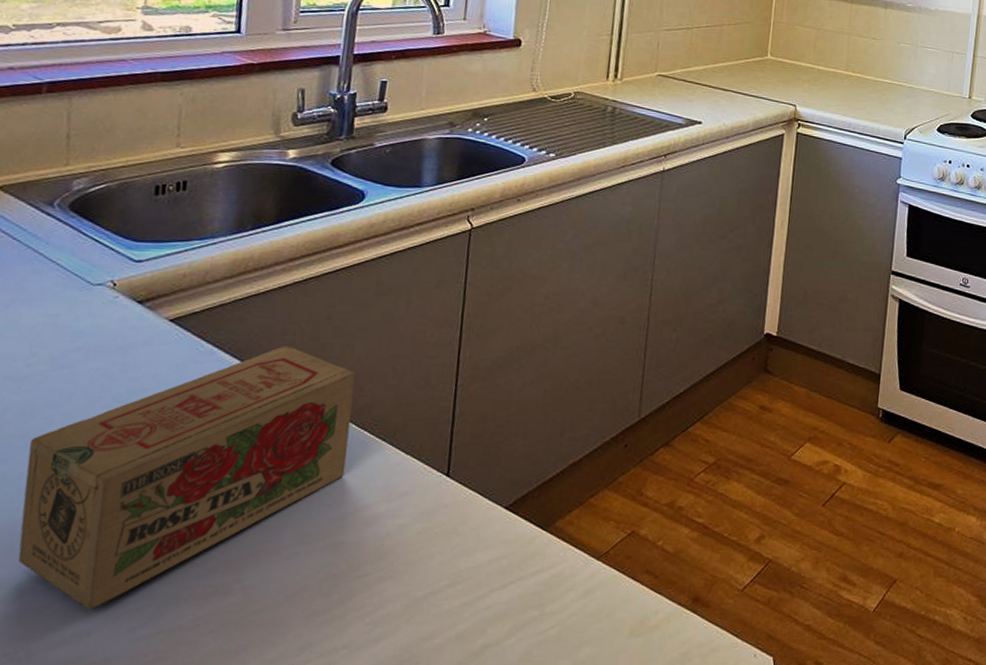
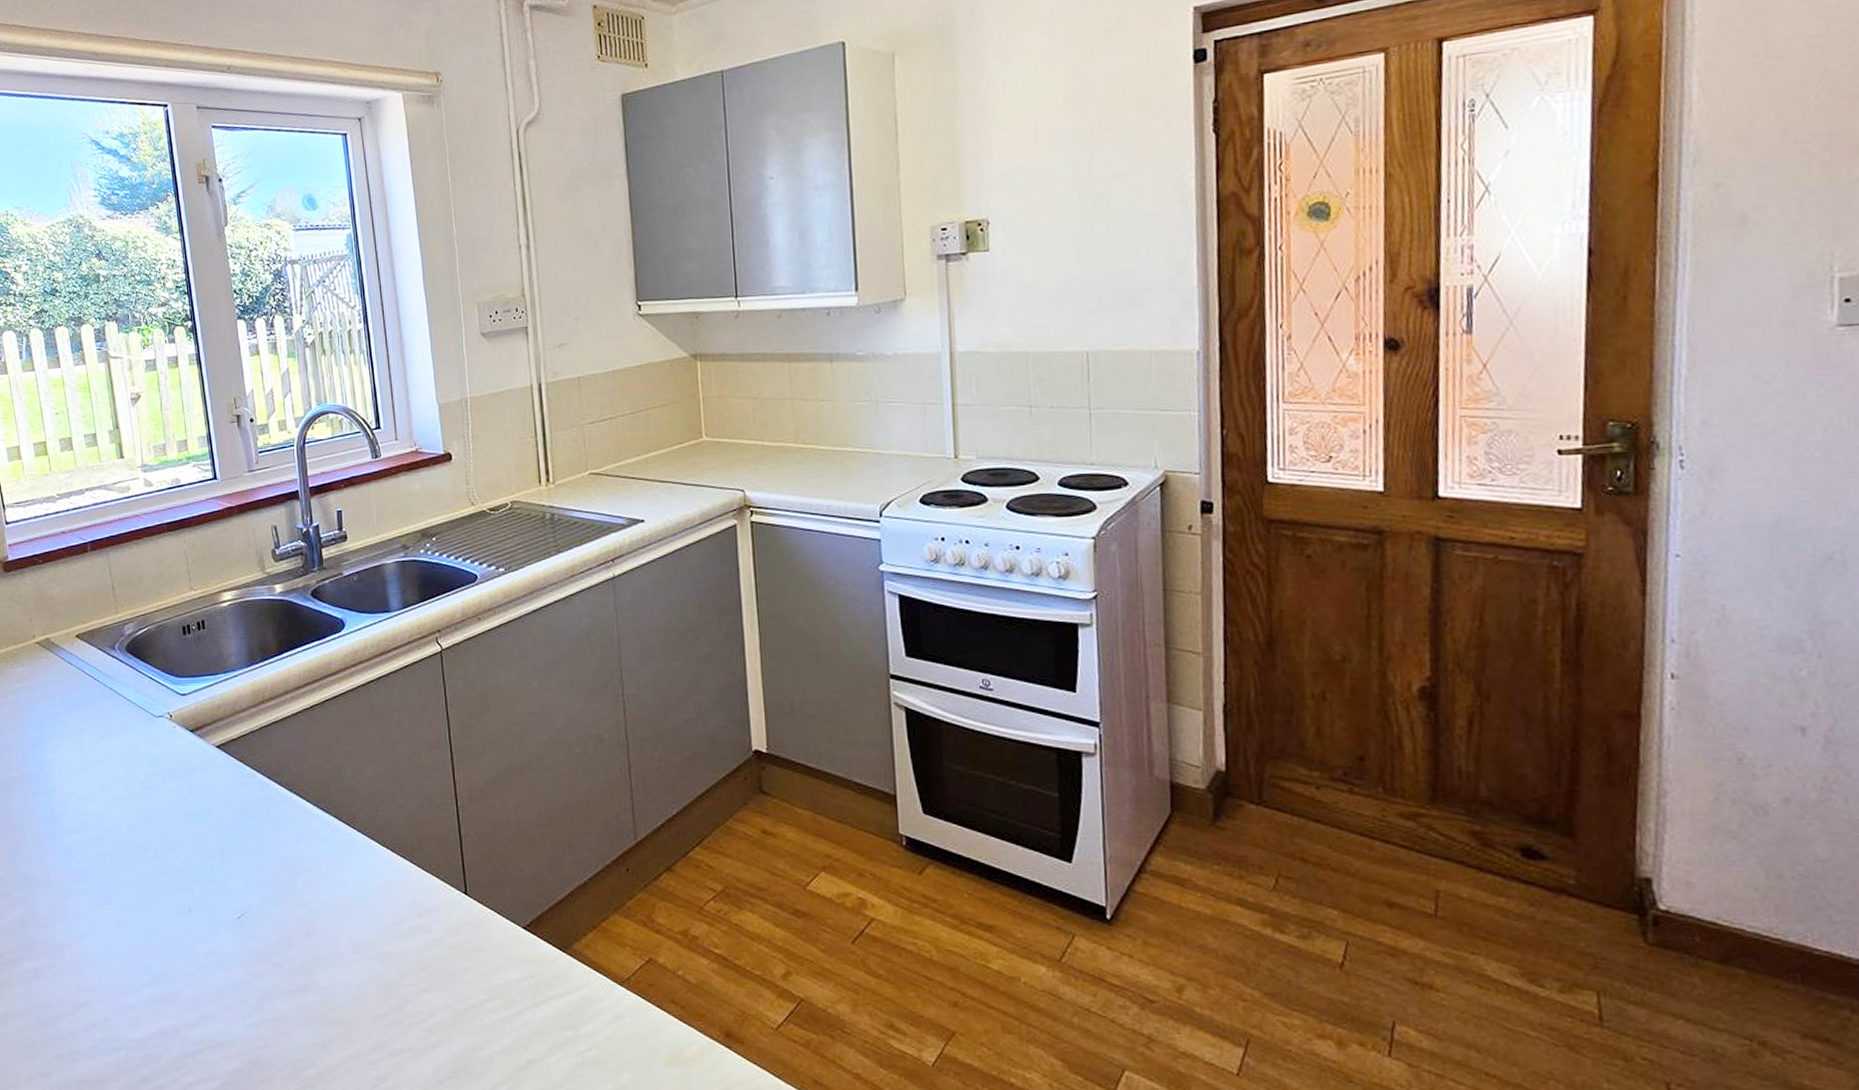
tea box: present [18,346,356,609] -> none [141,769,378,997]

